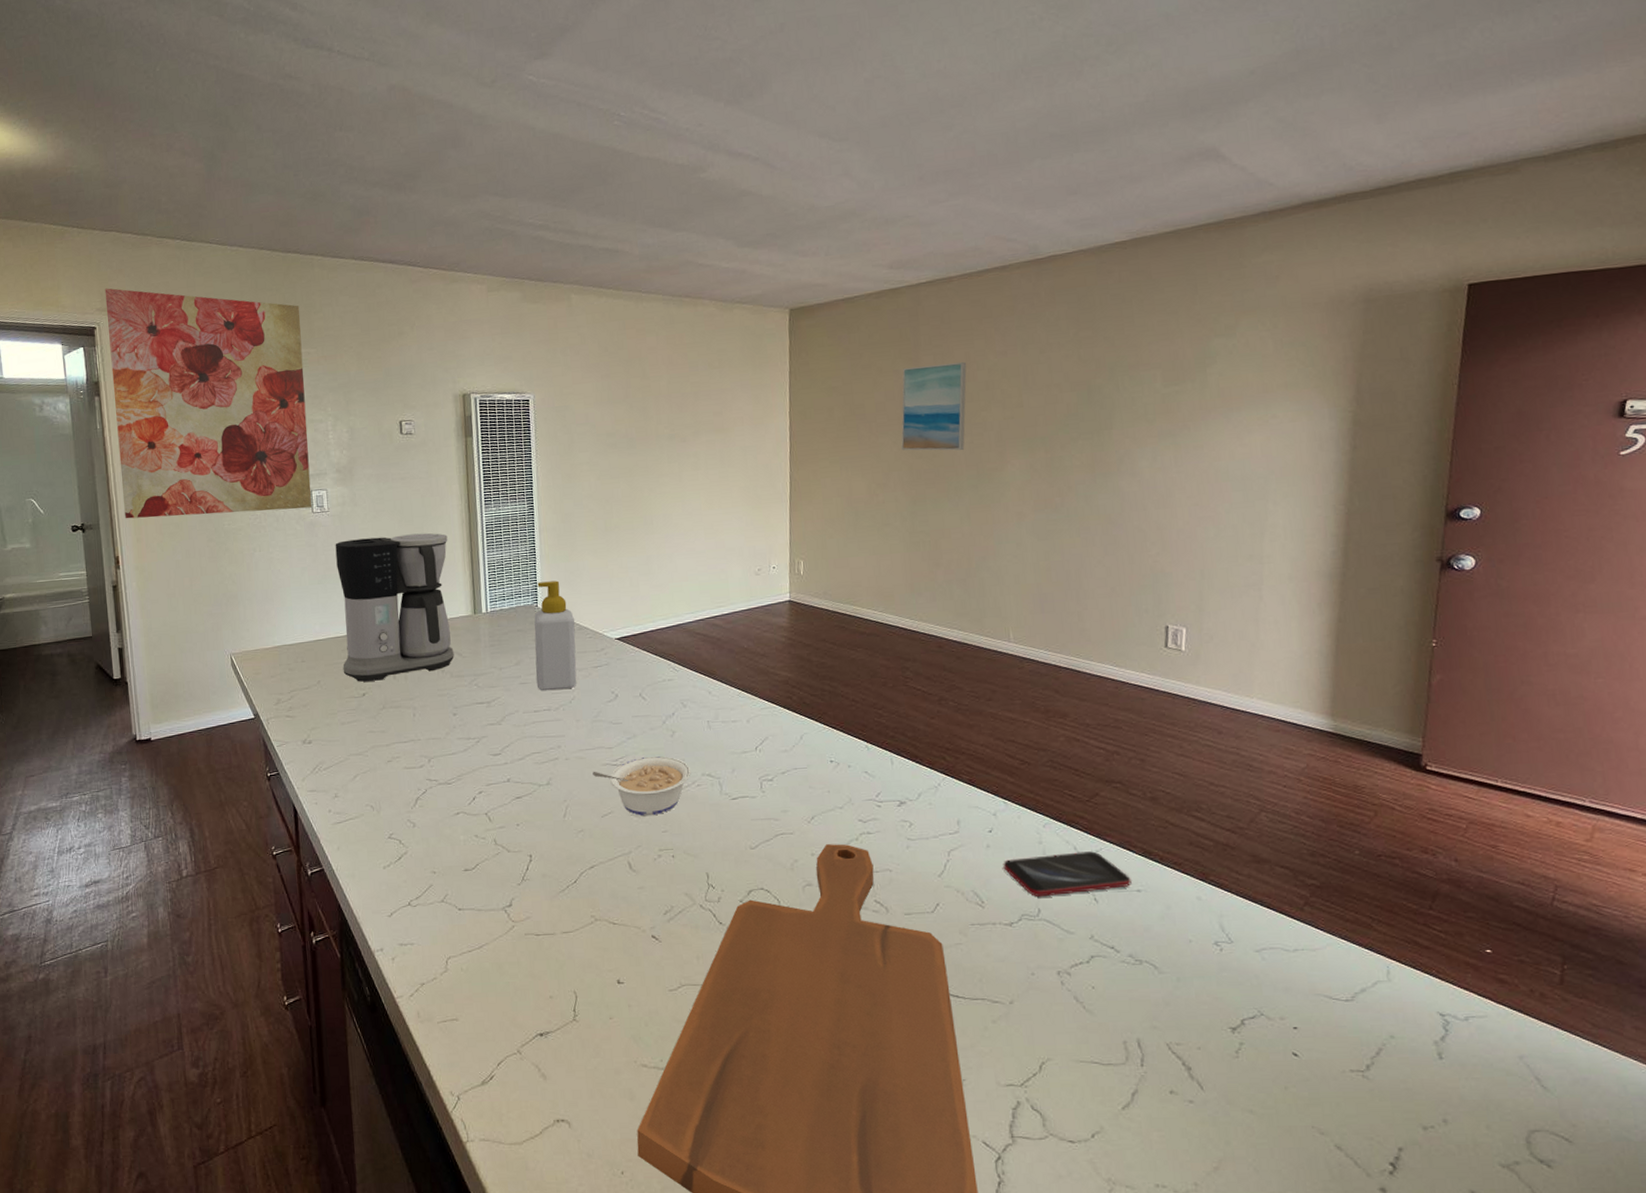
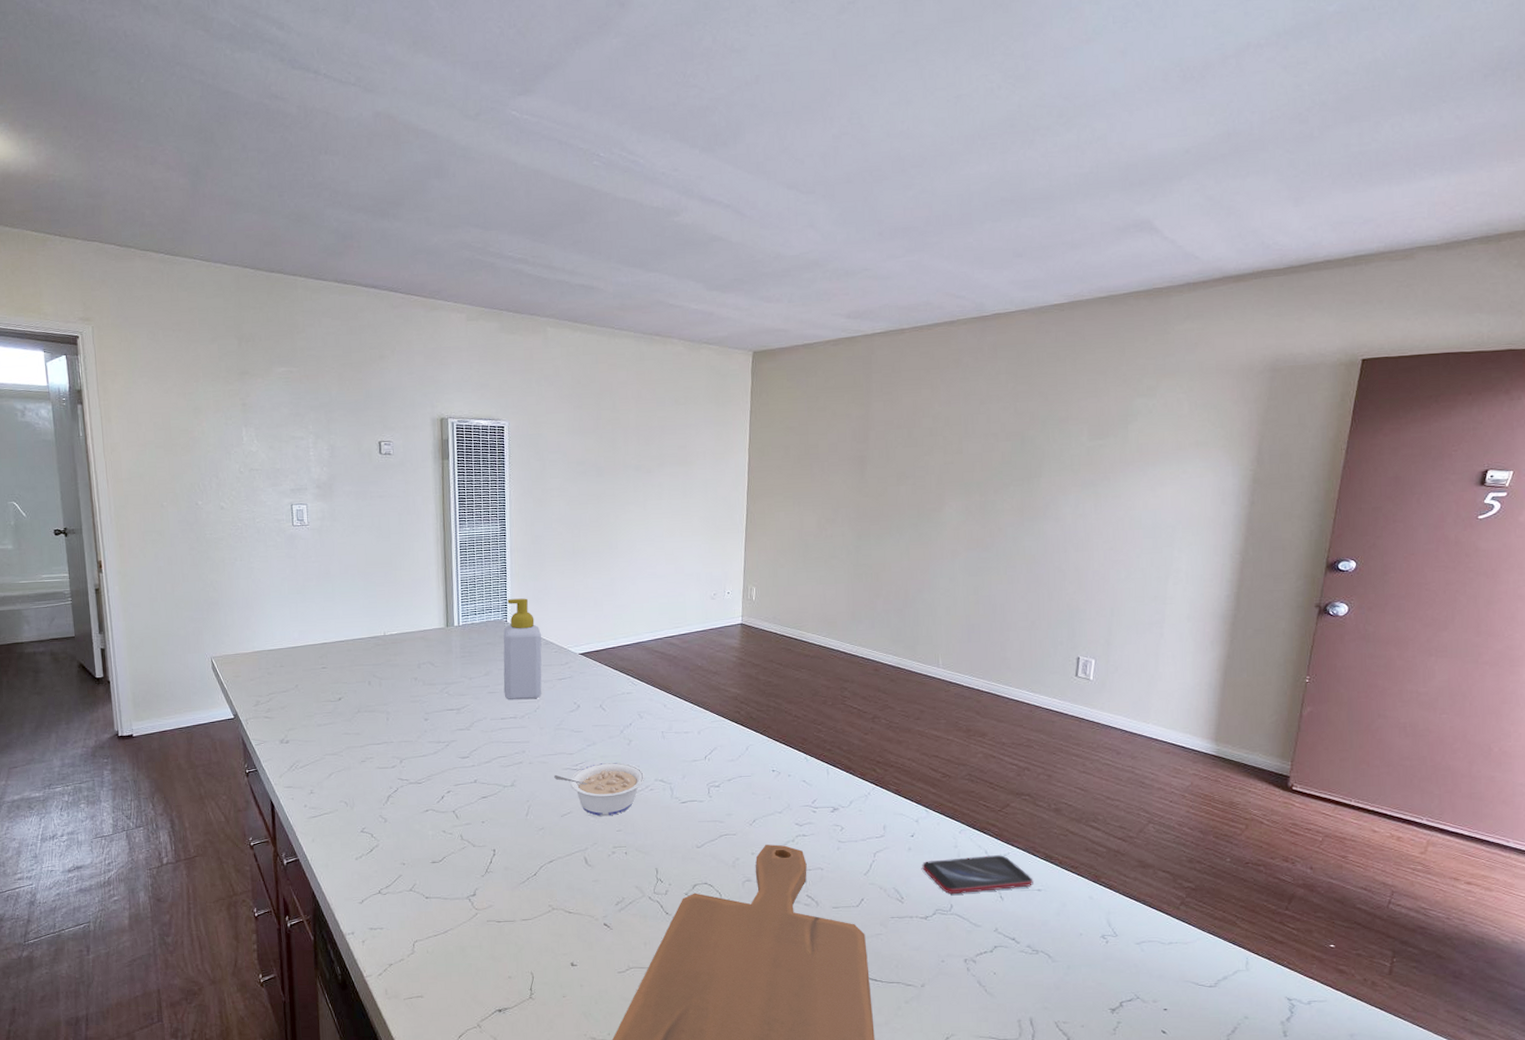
wall art: present [104,288,312,519] -> none [87,298,293,525]
coffee maker: present [335,533,454,682] -> none [314,549,427,687]
wall art: present [901,362,967,451] -> none [850,409,914,491]

